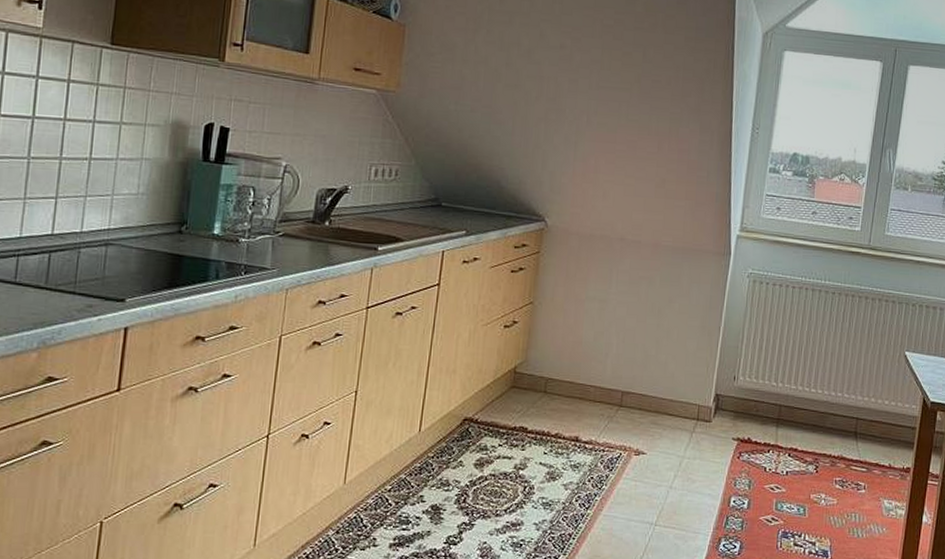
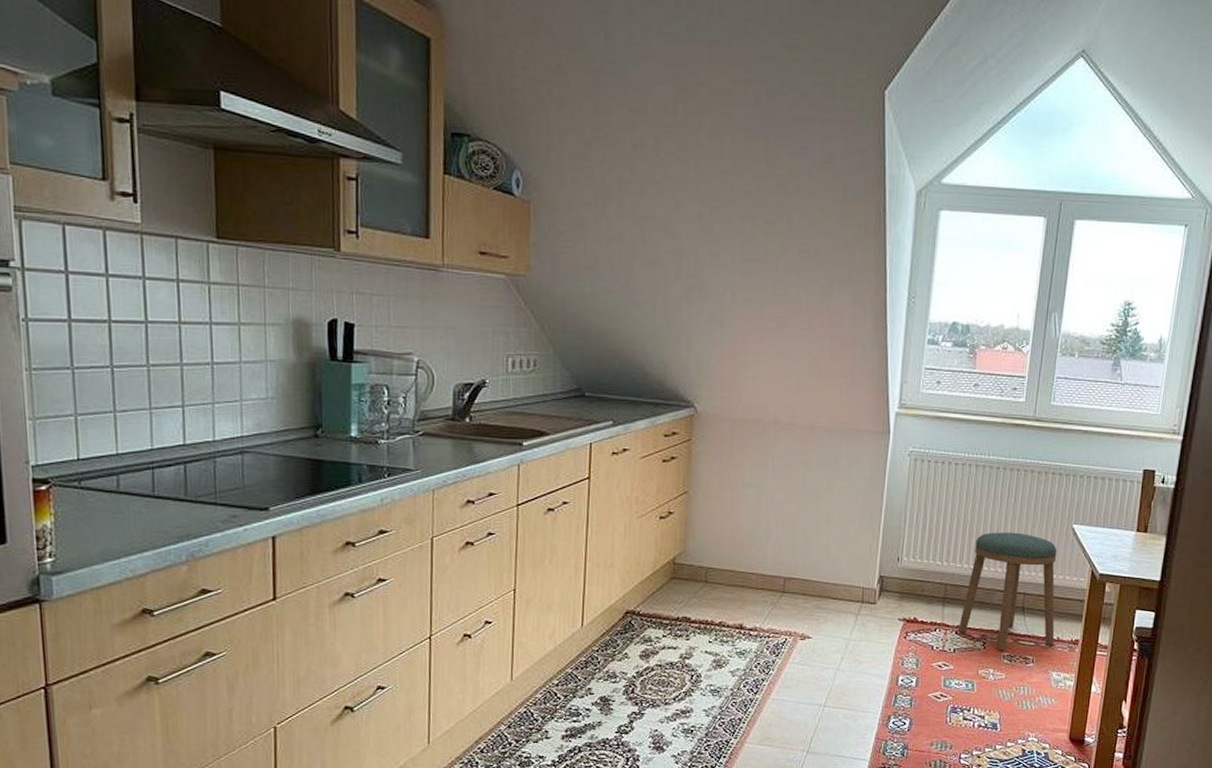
stool: none [792,356,890,475] -> present [959,532,1057,650]

